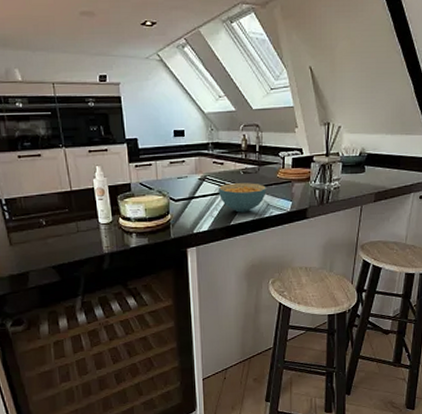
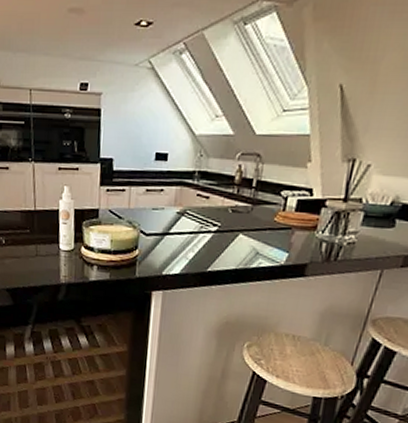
cereal bowl: present [218,183,266,213] -> none [198,222,258,259]

